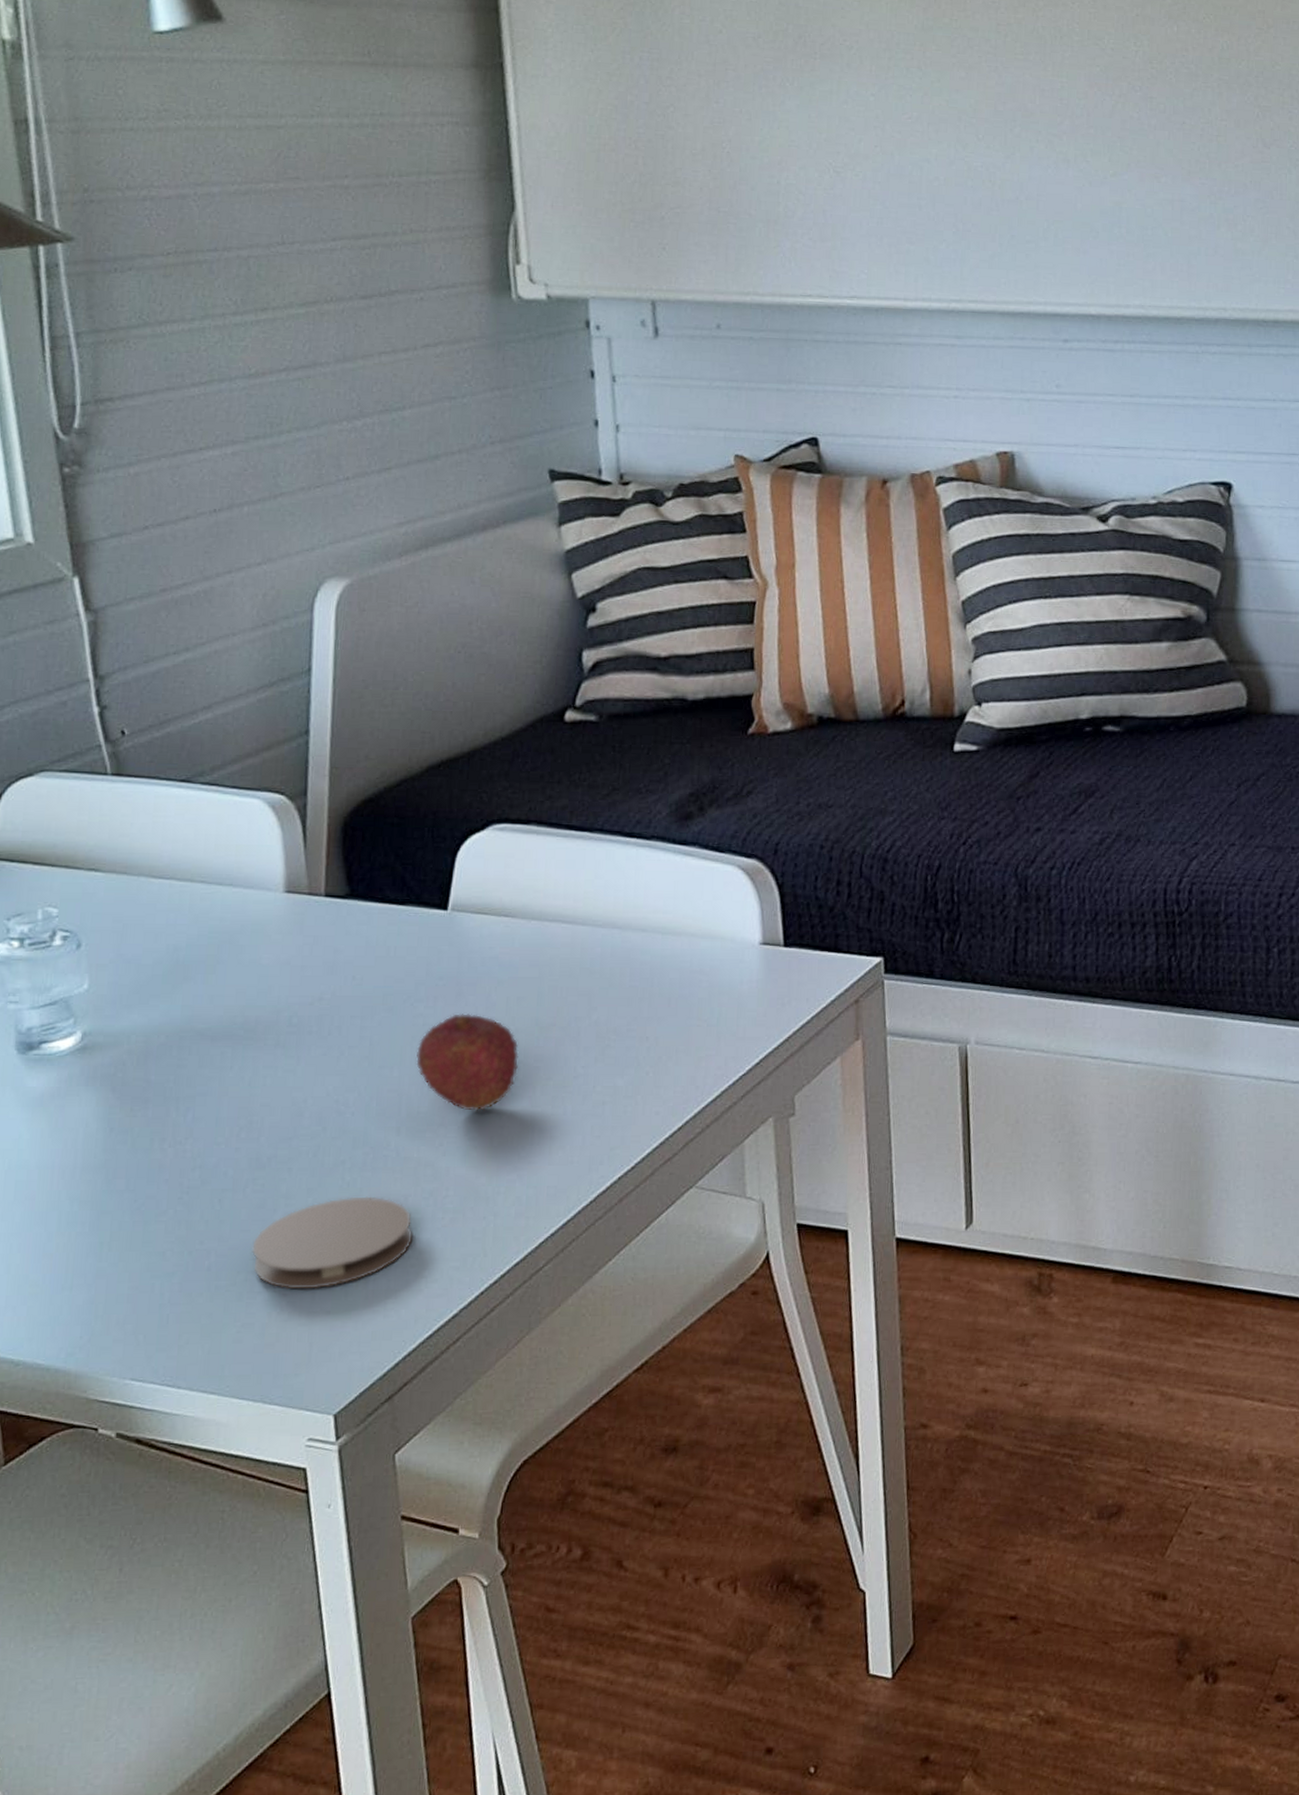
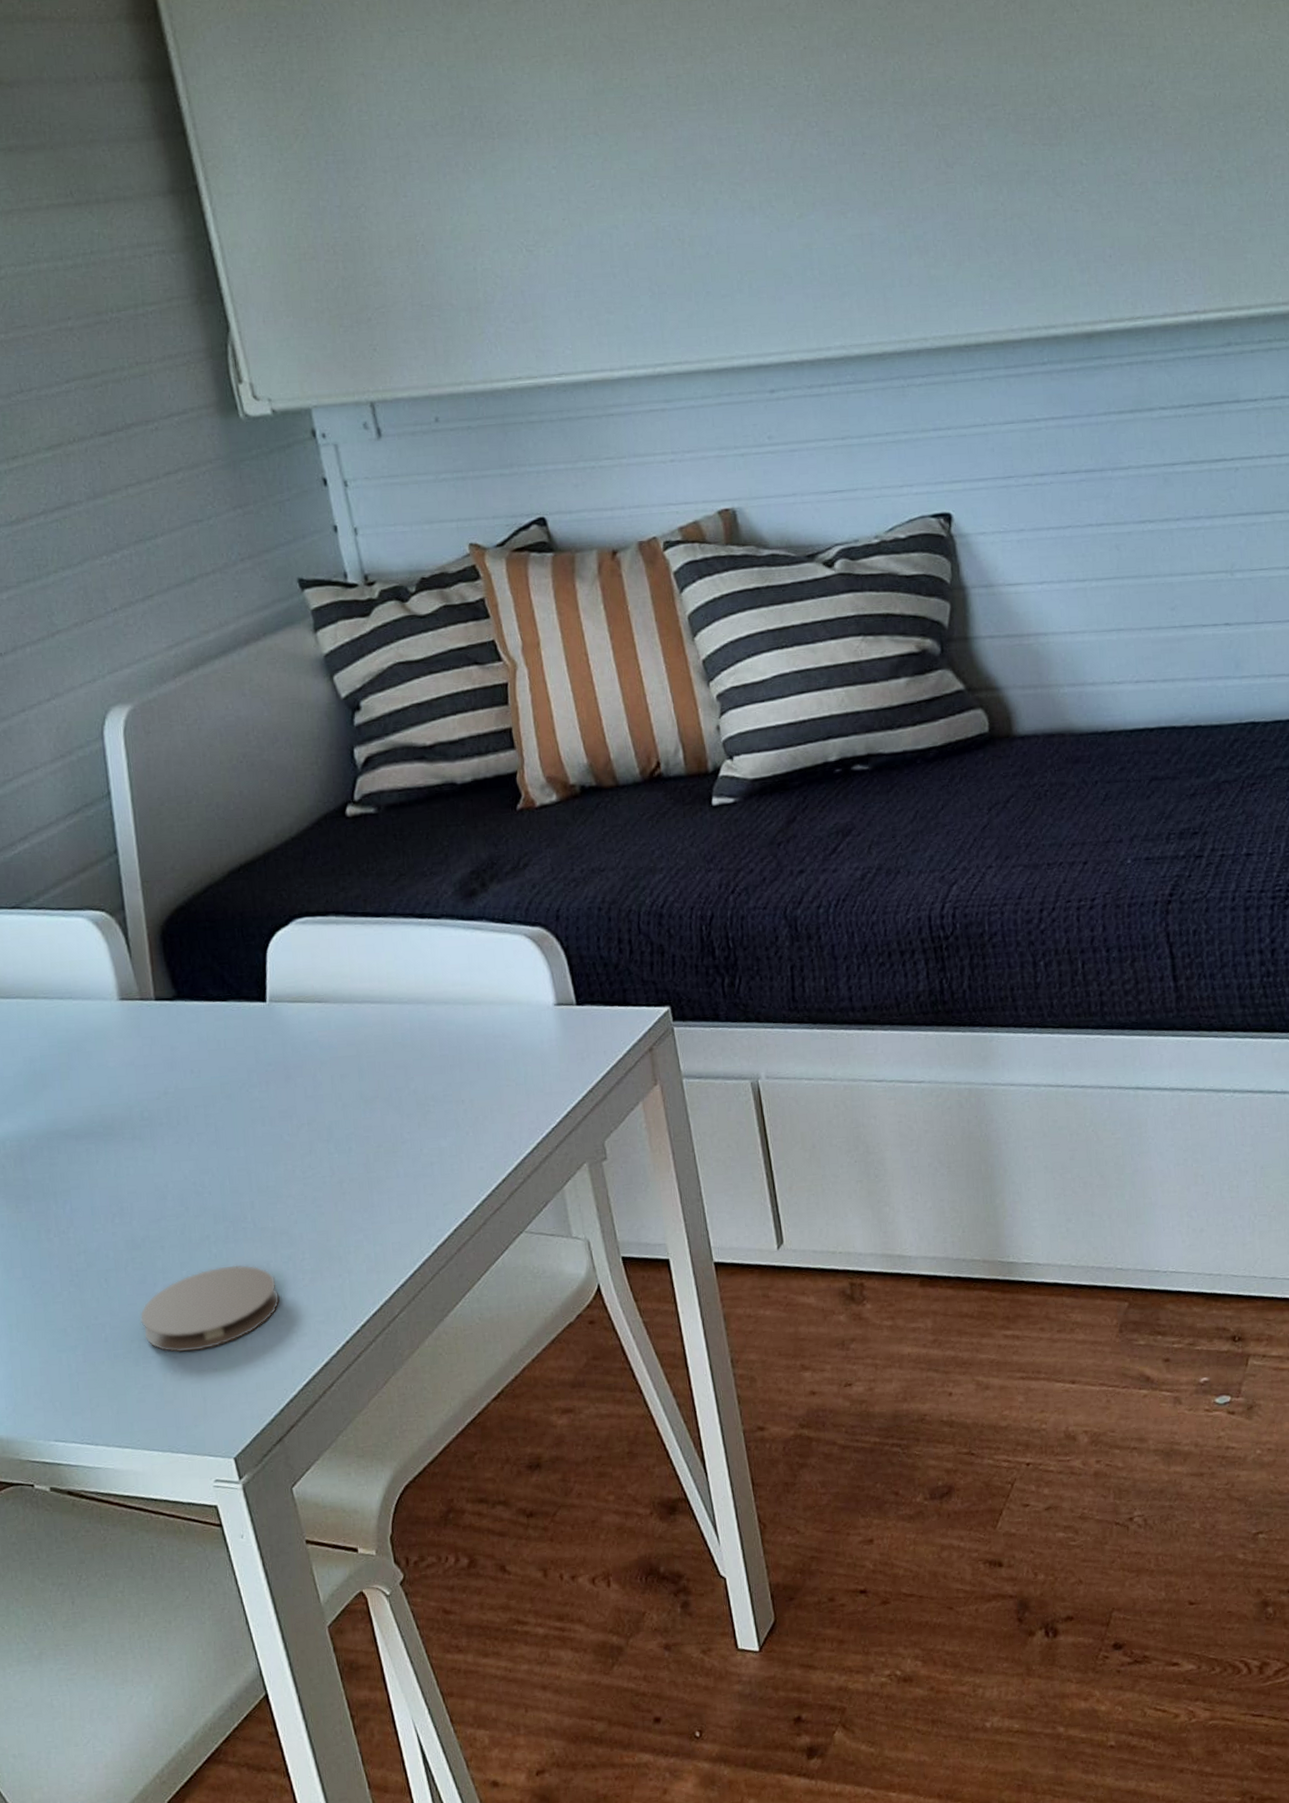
fruit: present [415,1014,519,1111] -> none [257,1094,351,1182]

